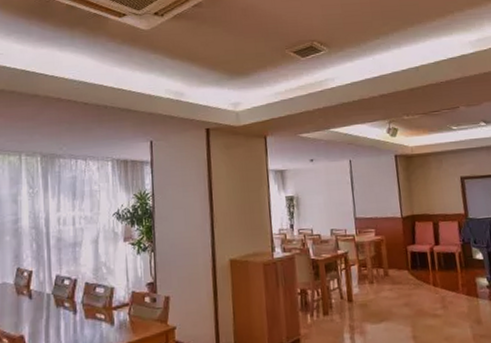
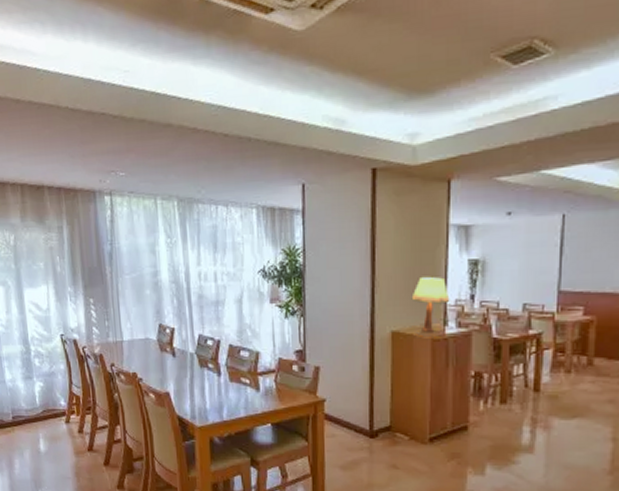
table lamp: none [244,211,275,259] -> present [411,276,450,334]

